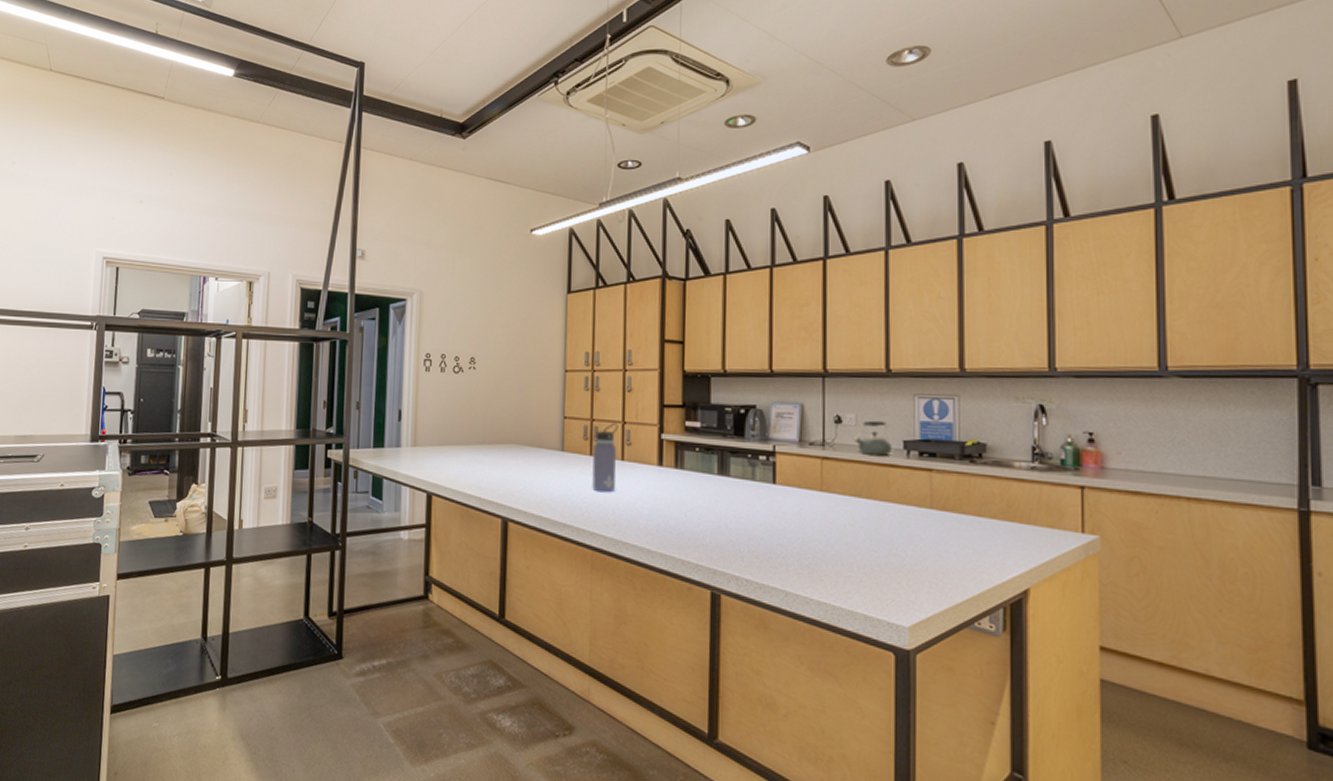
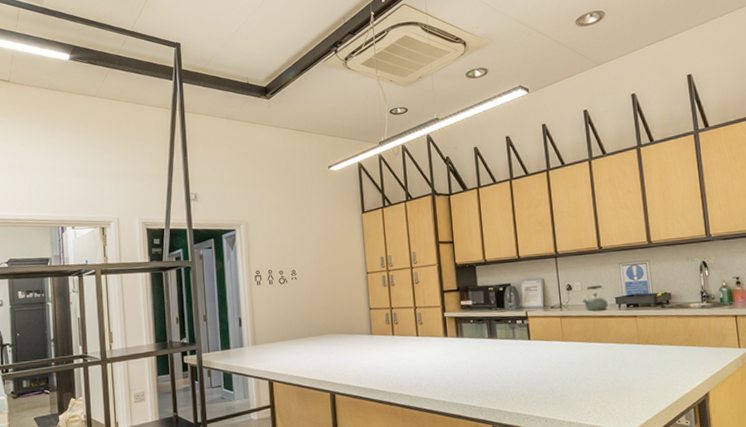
water bottle: present [592,423,618,493] -> none [393,308,415,363]

